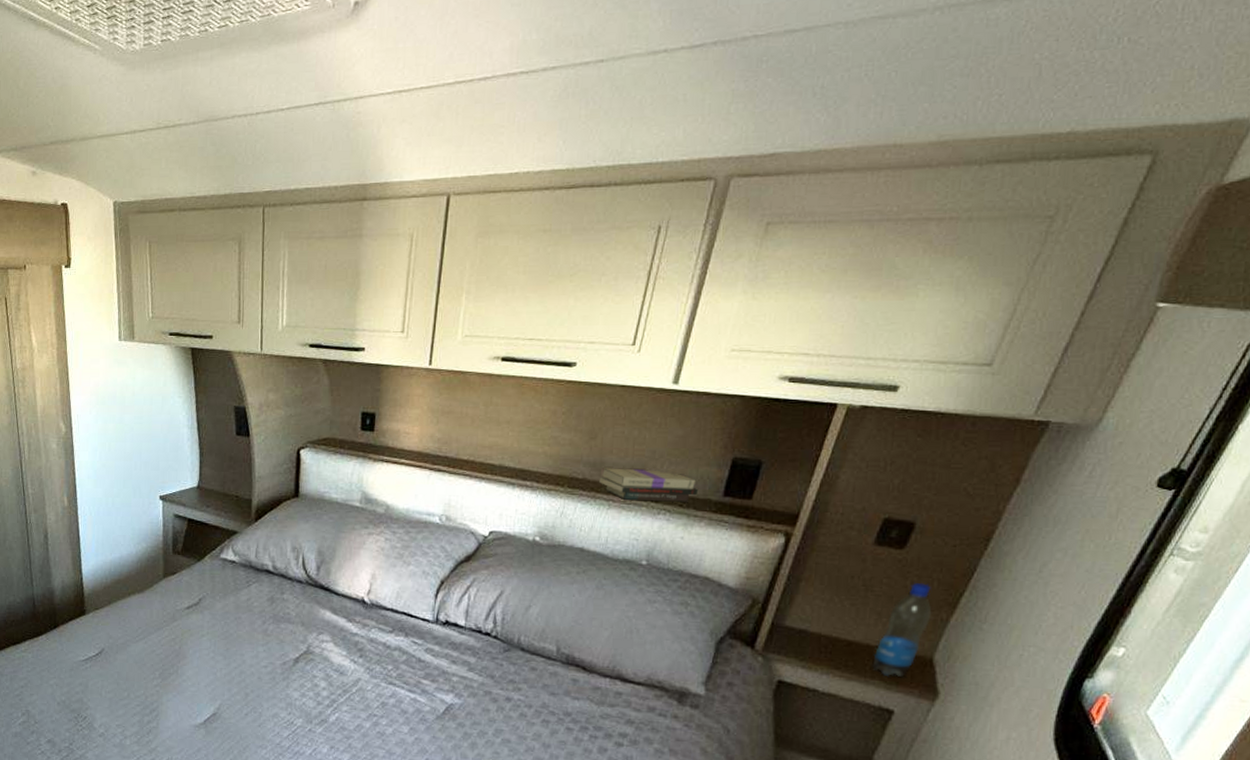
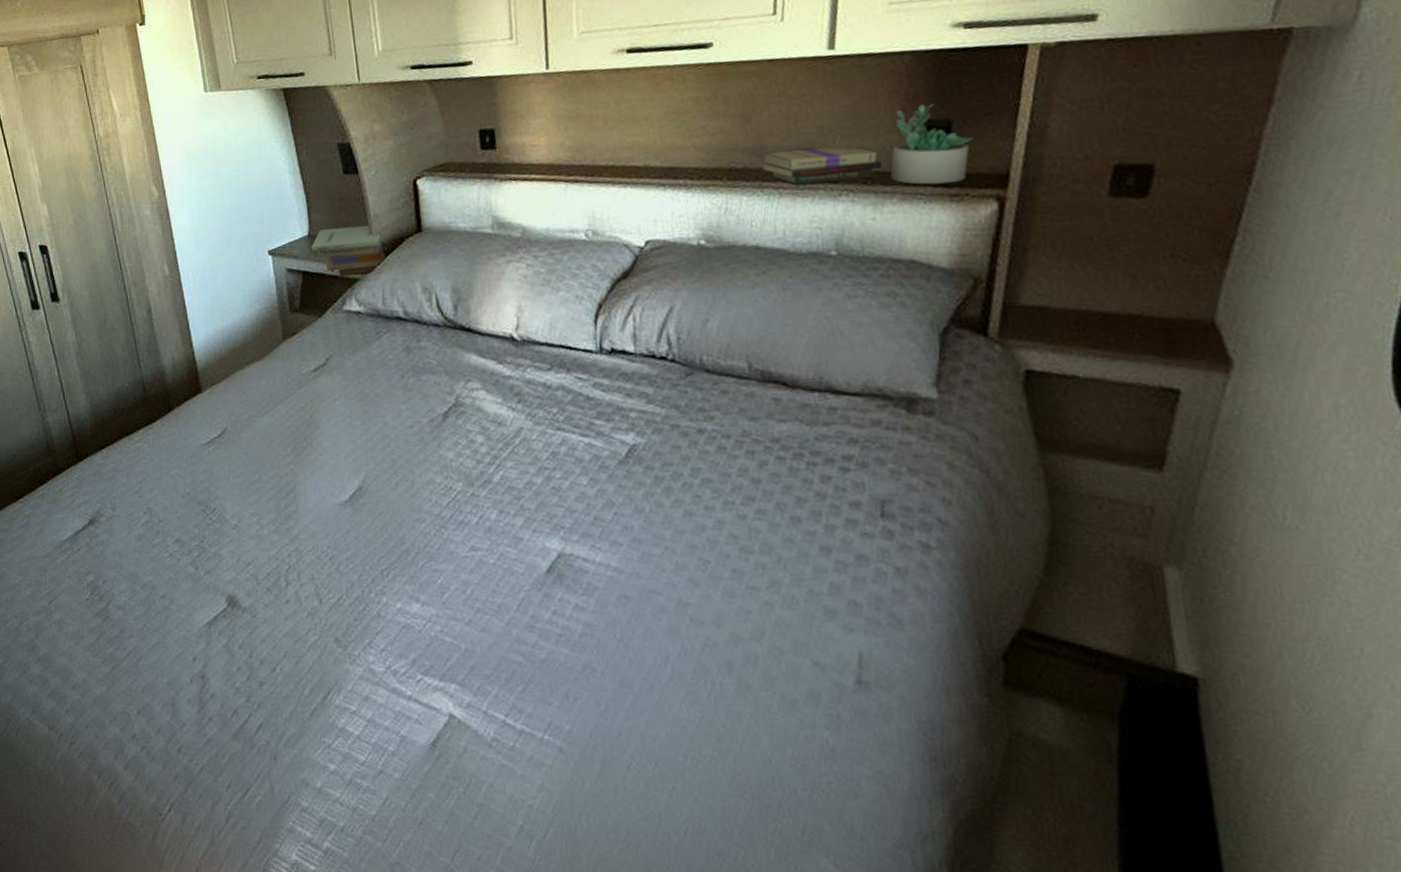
books: none [198,483,266,529] -> present [311,225,387,277]
succulent plant: none [703,444,777,515] -> present [890,103,974,185]
bottle: present [871,583,932,677] -> none [1138,233,1201,350]

